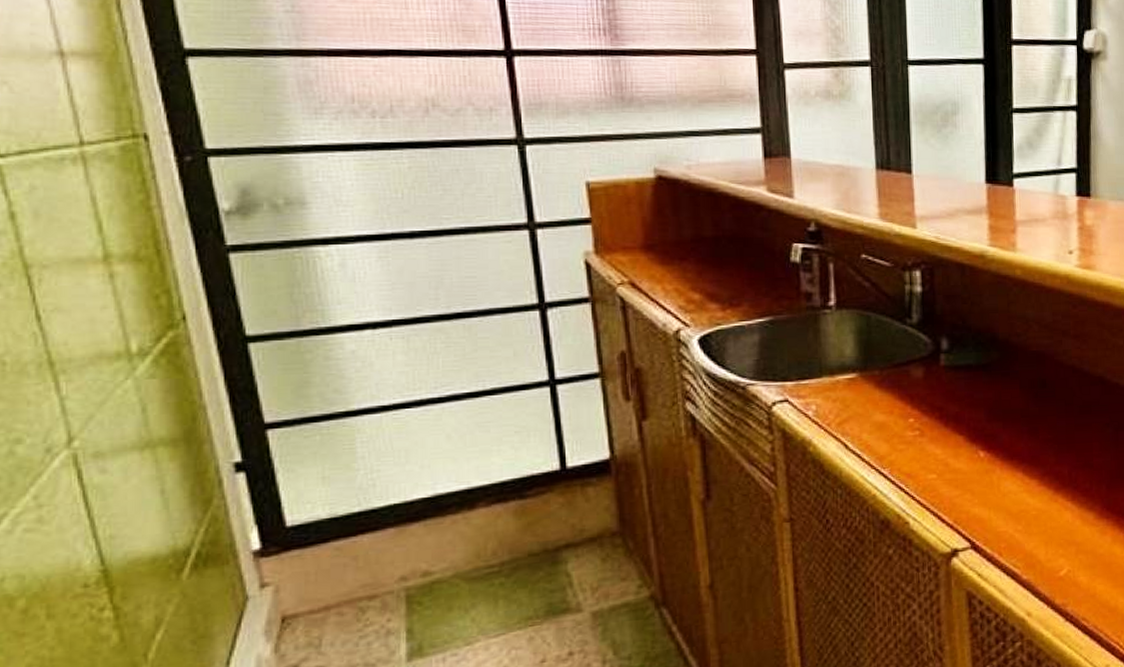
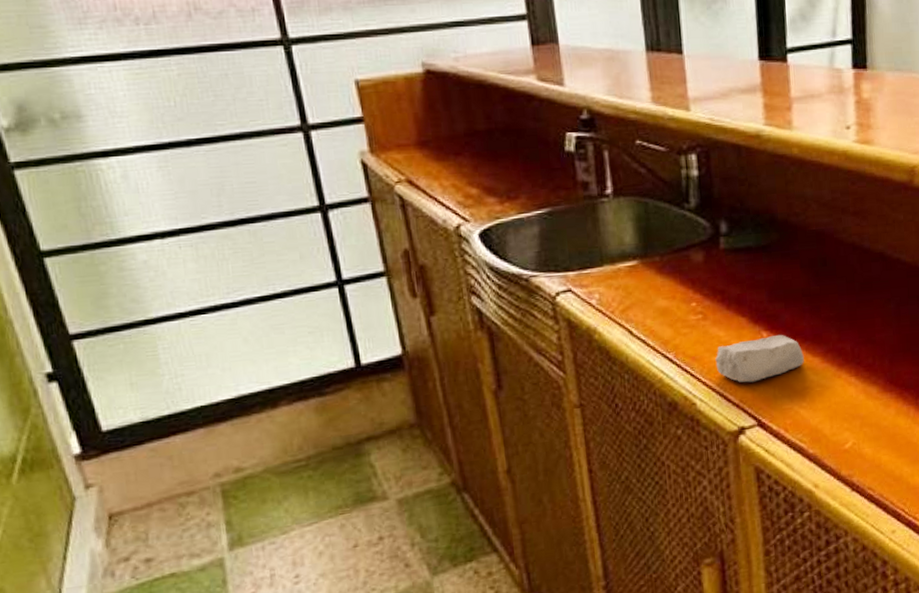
soap bar: none [931,454,1021,503] -> present [715,334,804,383]

